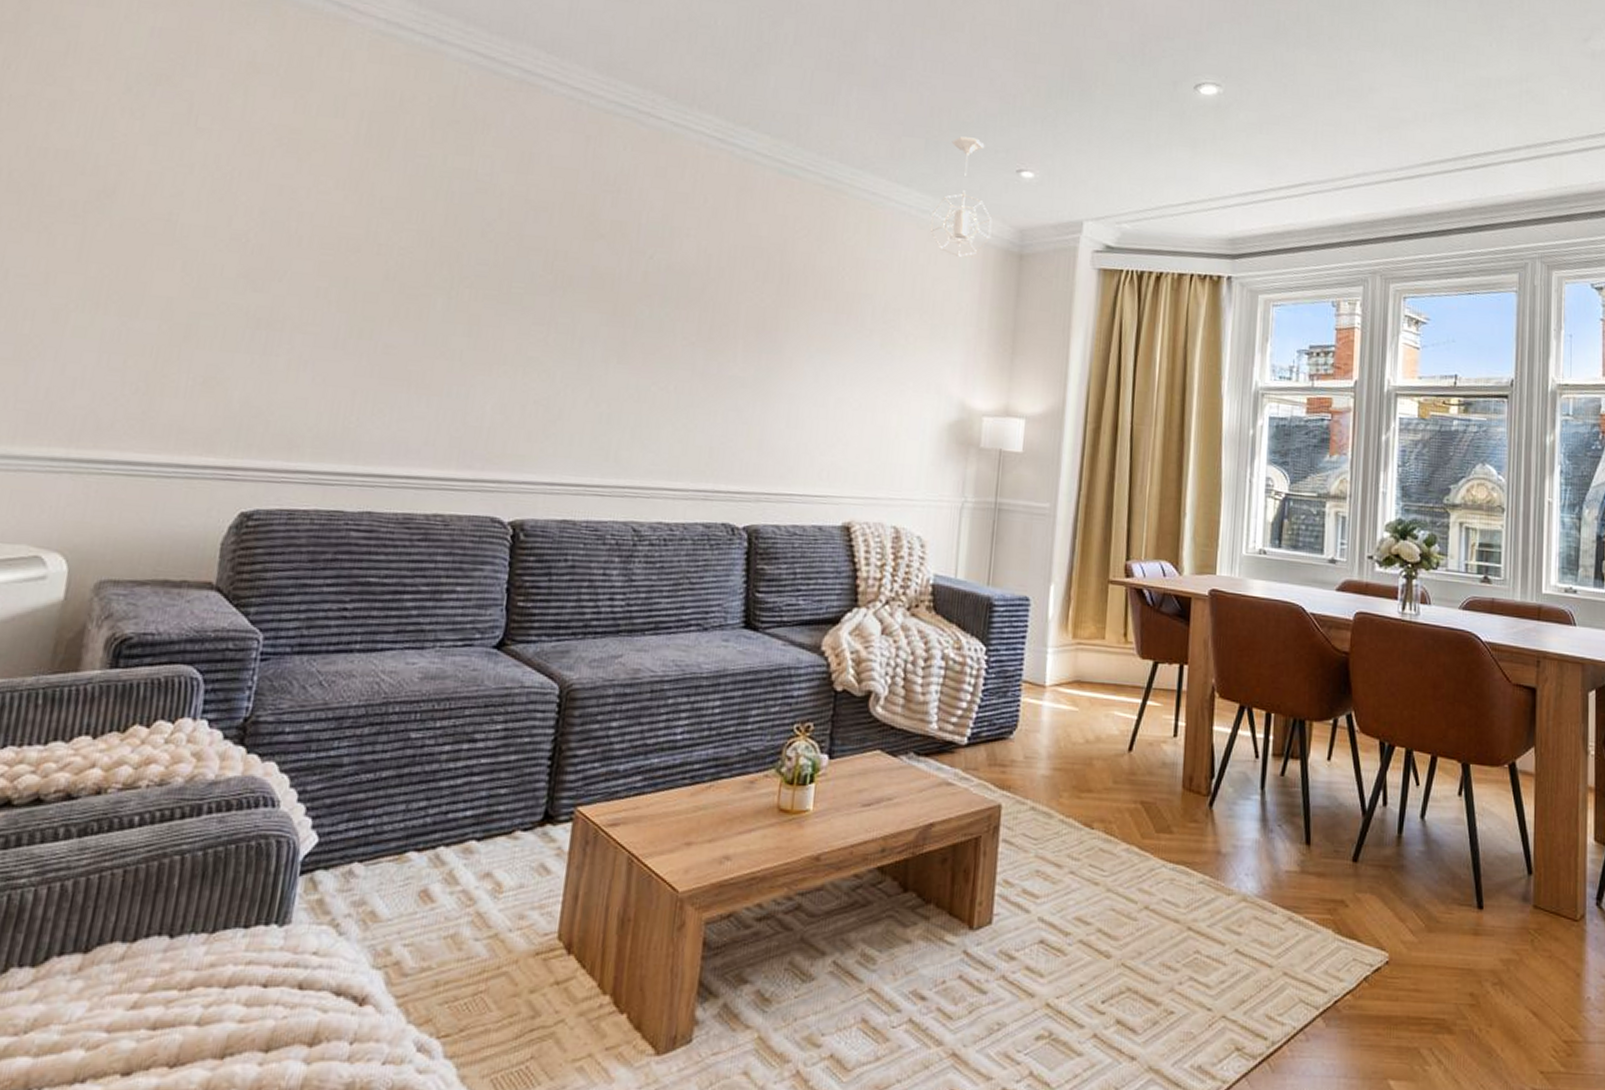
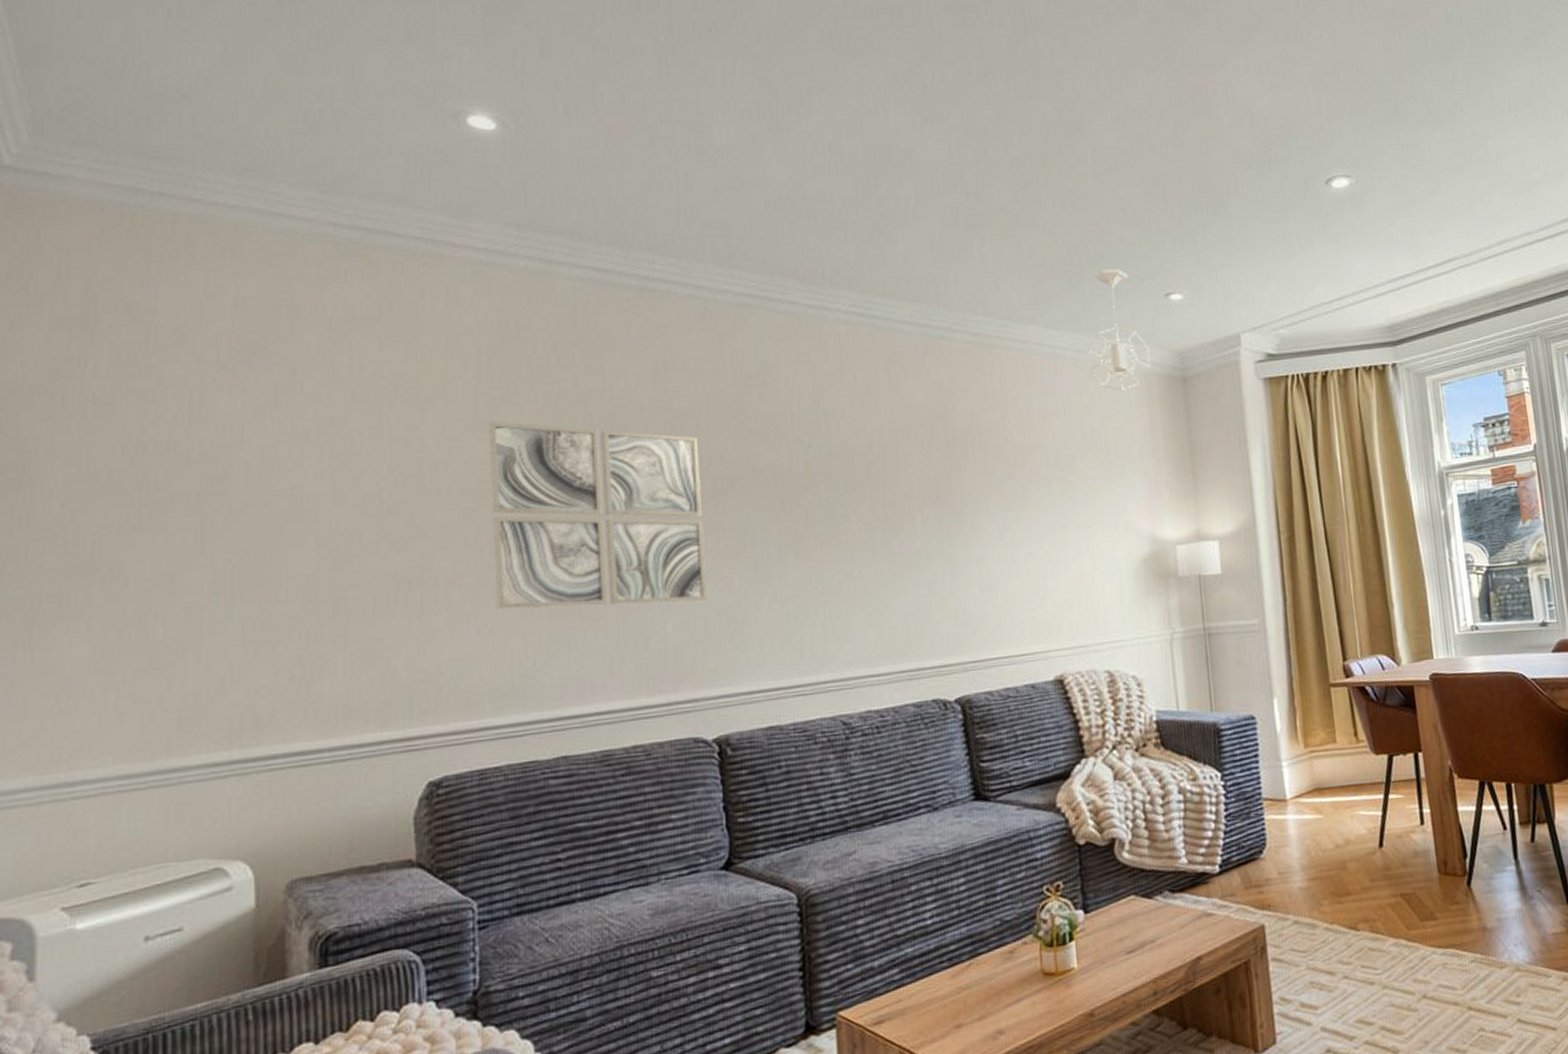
wall art: none [332,182,547,389] -> present [488,421,707,611]

